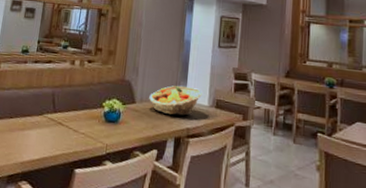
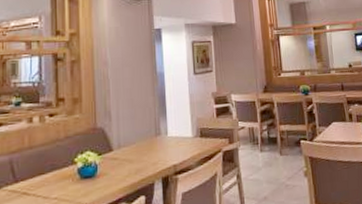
fruit basket: present [149,85,202,116] -> none [127,121,184,155]

